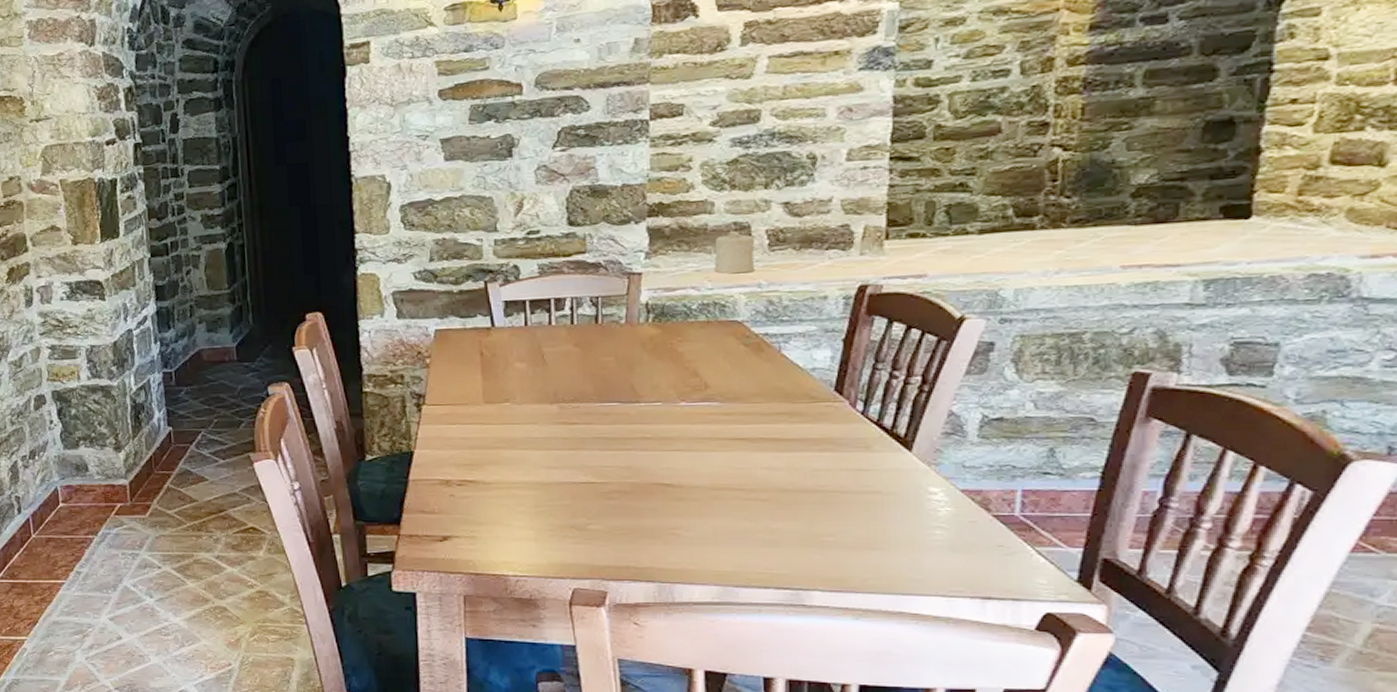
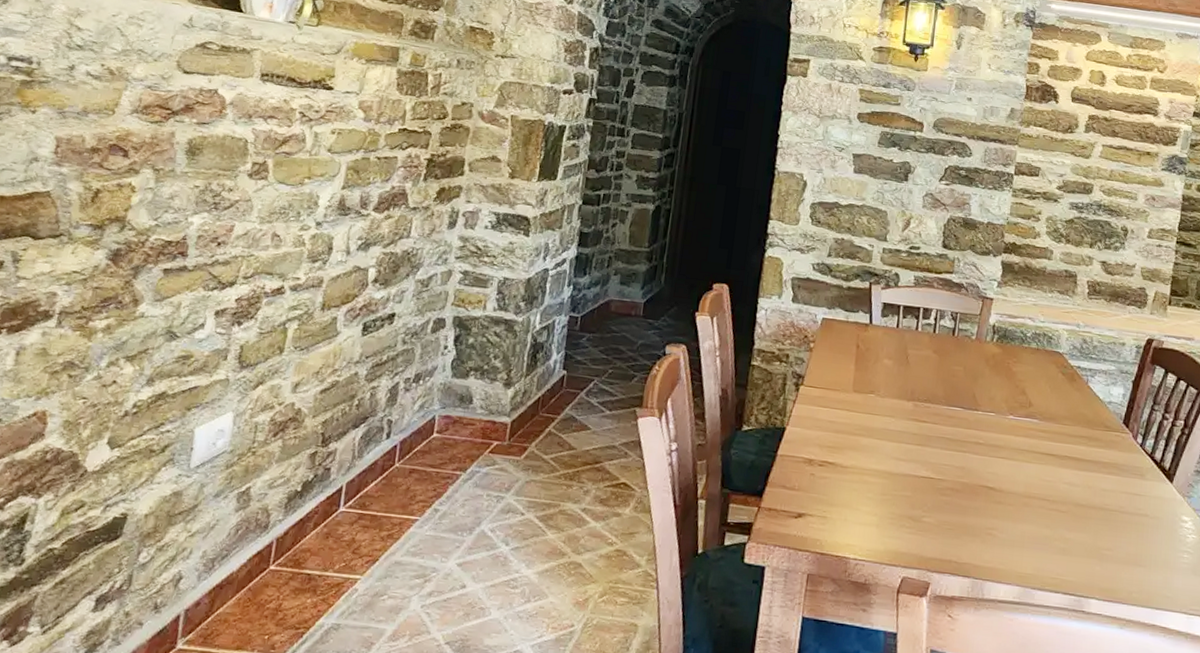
candle: present [714,230,755,274] -> none [1048,276,1079,314]

